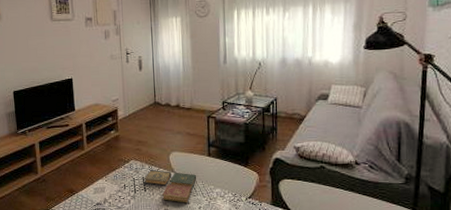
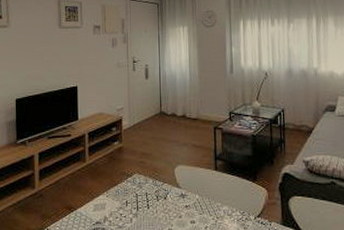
book: present [144,170,197,203] -> none [147,185,203,222]

